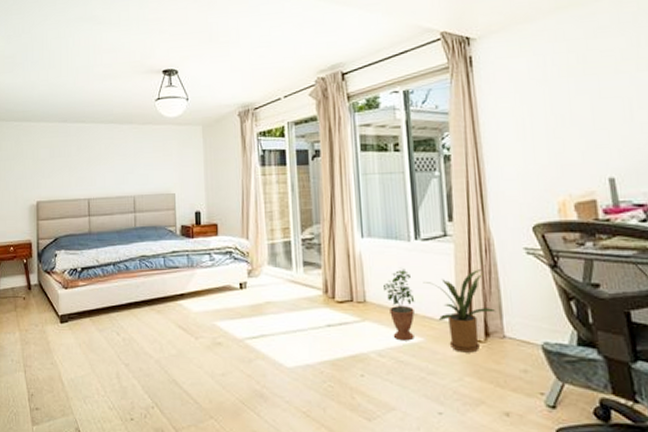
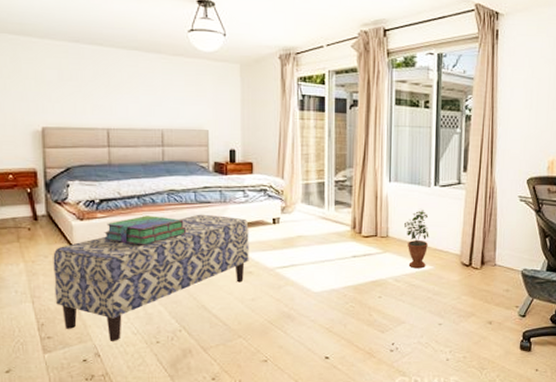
bench: none [42,280,218,416] -> present [53,214,249,341]
stack of books: none [85,283,157,314] -> present [104,215,187,245]
house plant: present [423,269,496,353] -> none [437,212,492,277]

